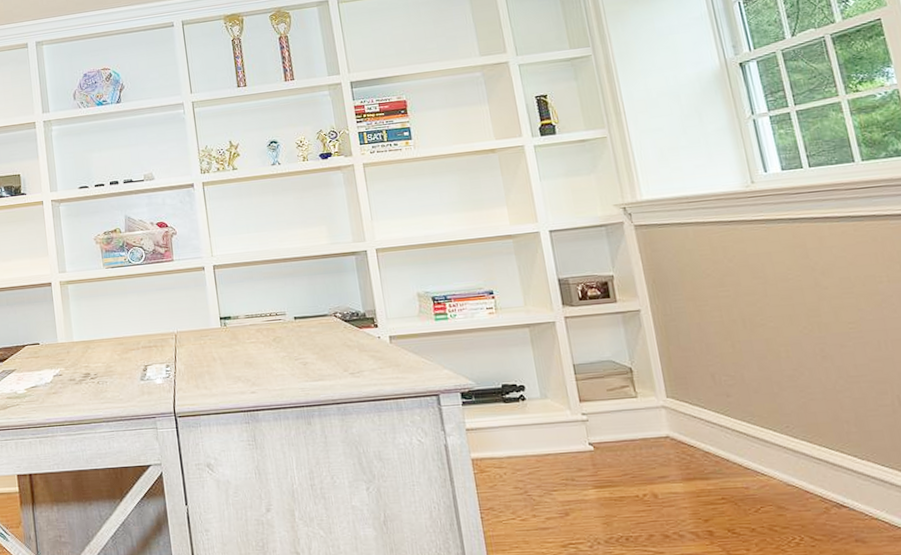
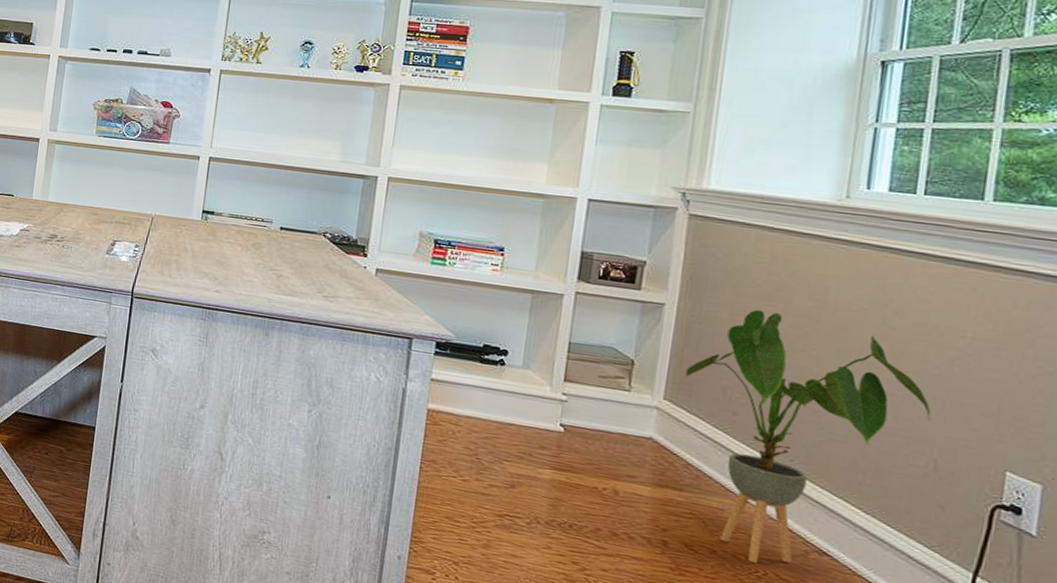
house plant: none [675,296,882,531] -> present [684,309,932,563]

